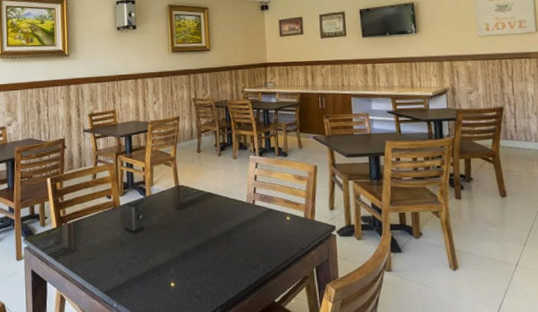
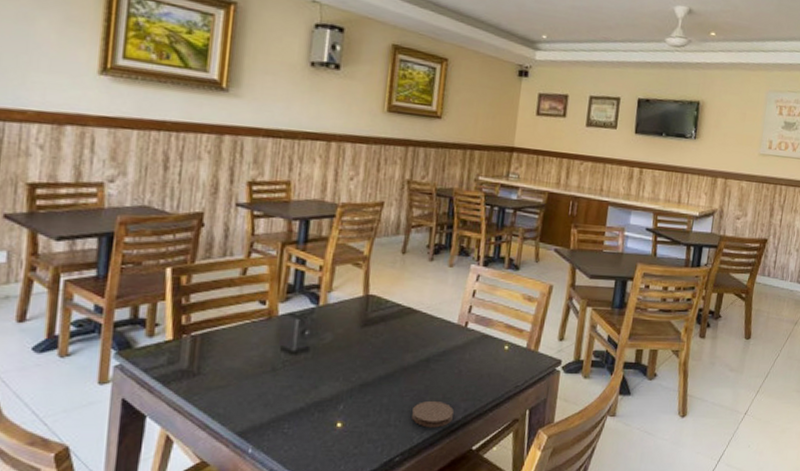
coaster: none [224,264,255,285] -> present [412,401,454,428]

